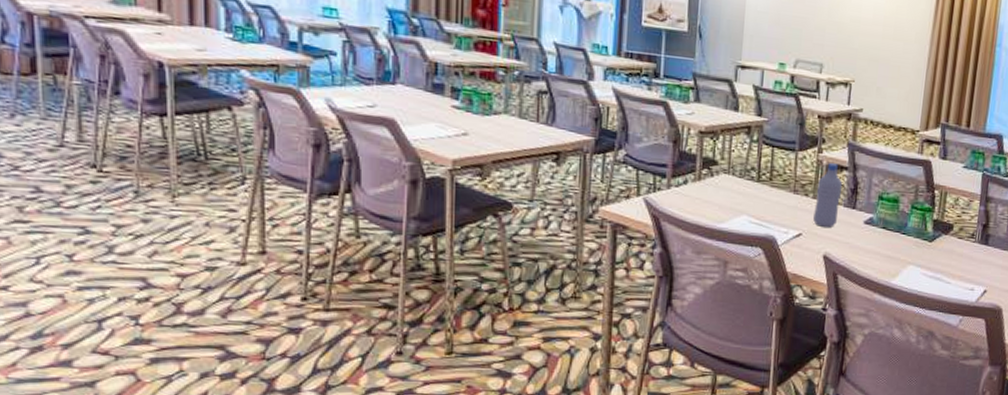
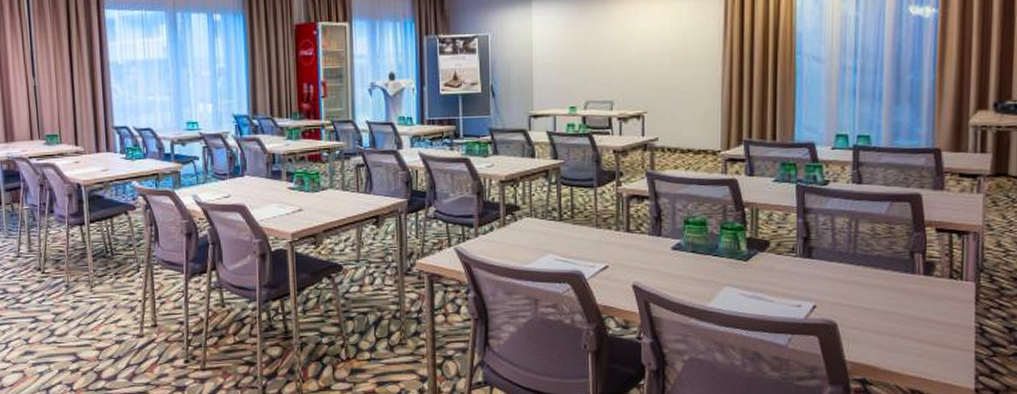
water bottle: present [813,163,843,227] -> none [619,194,646,257]

